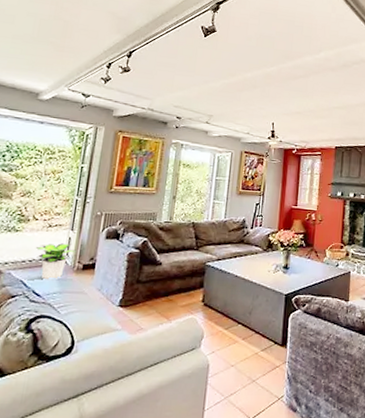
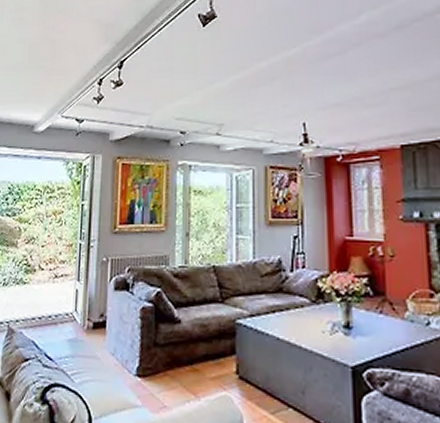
potted plant: present [35,243,77,280] -> none [43,297,85,342]

